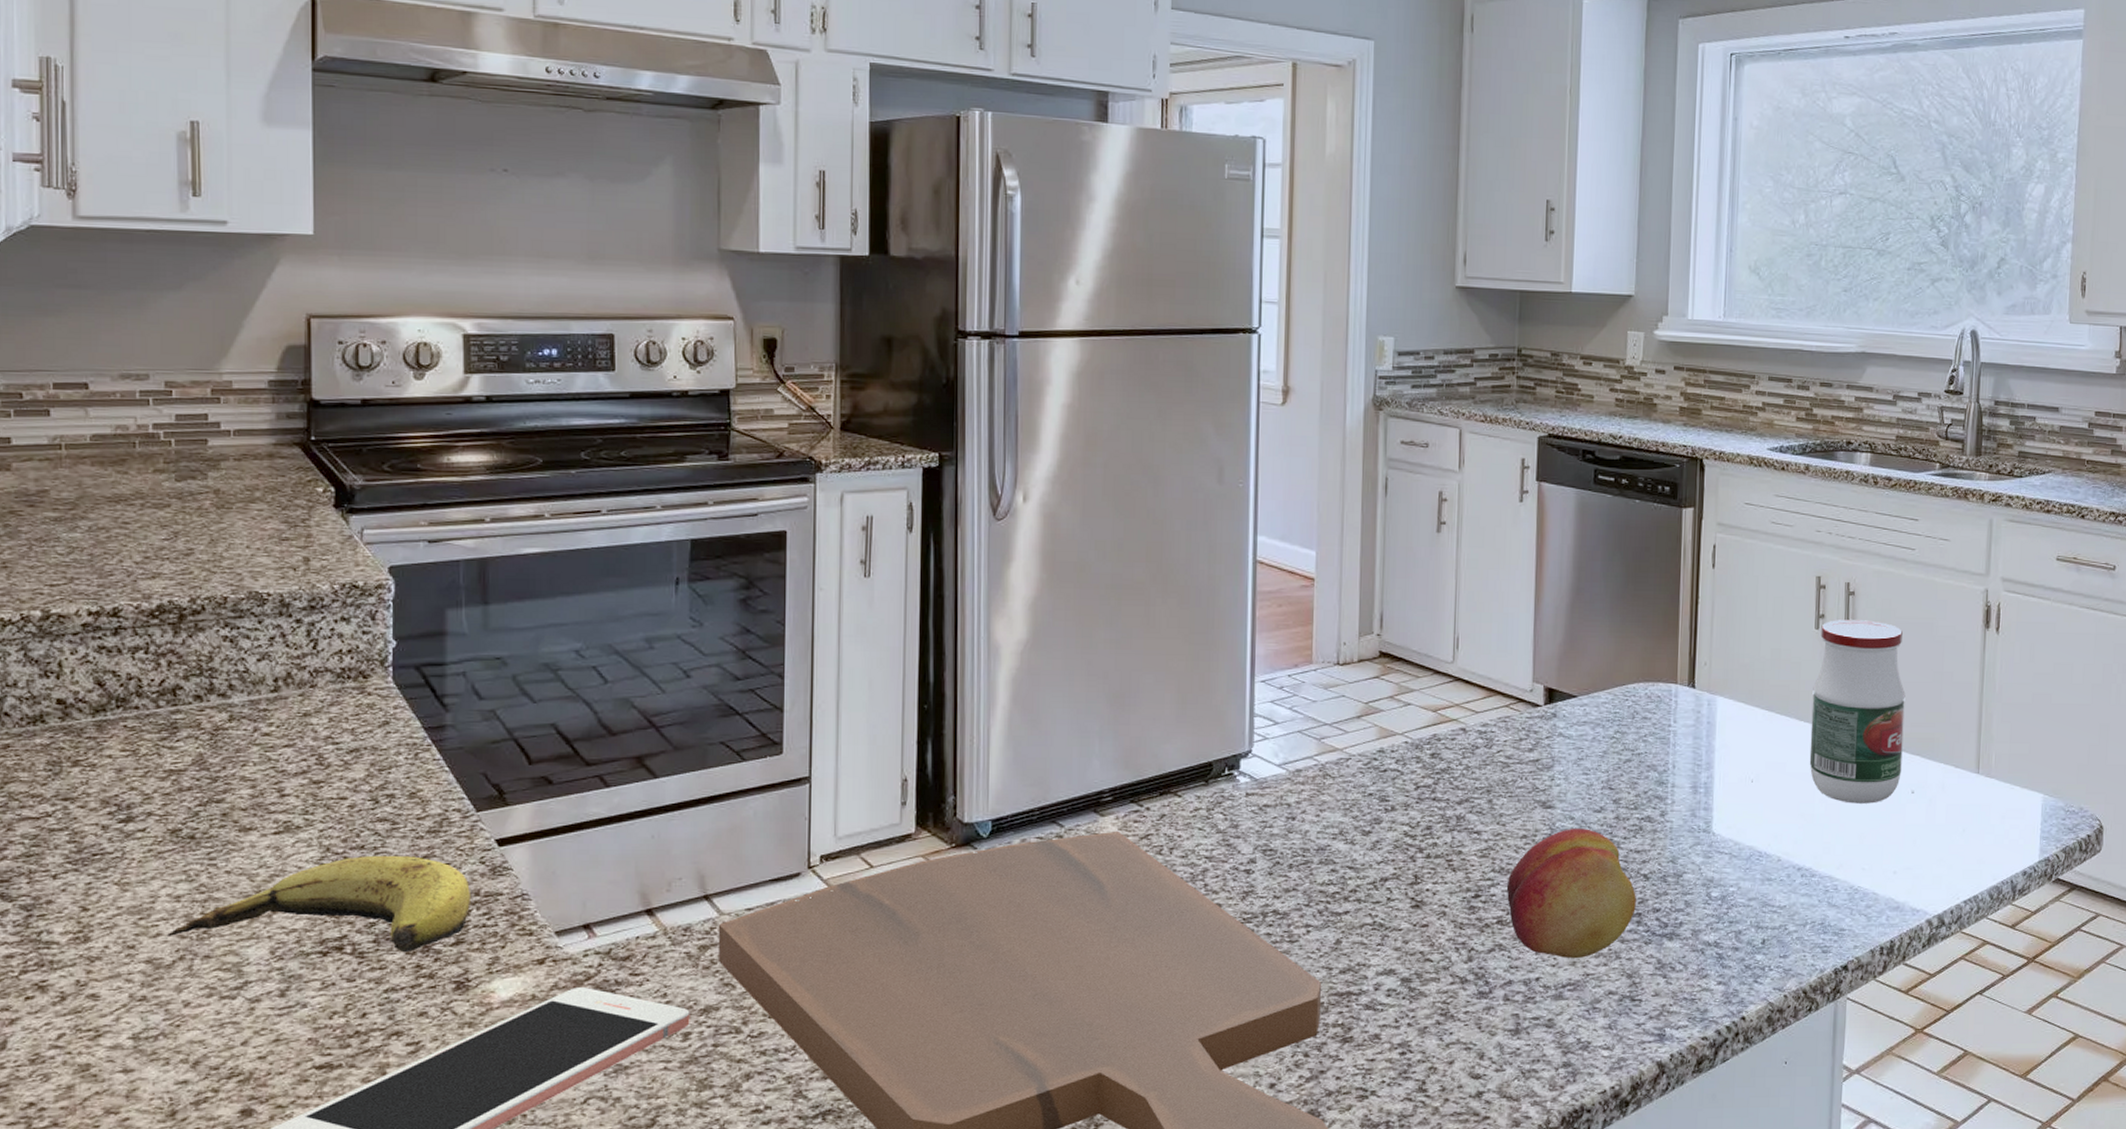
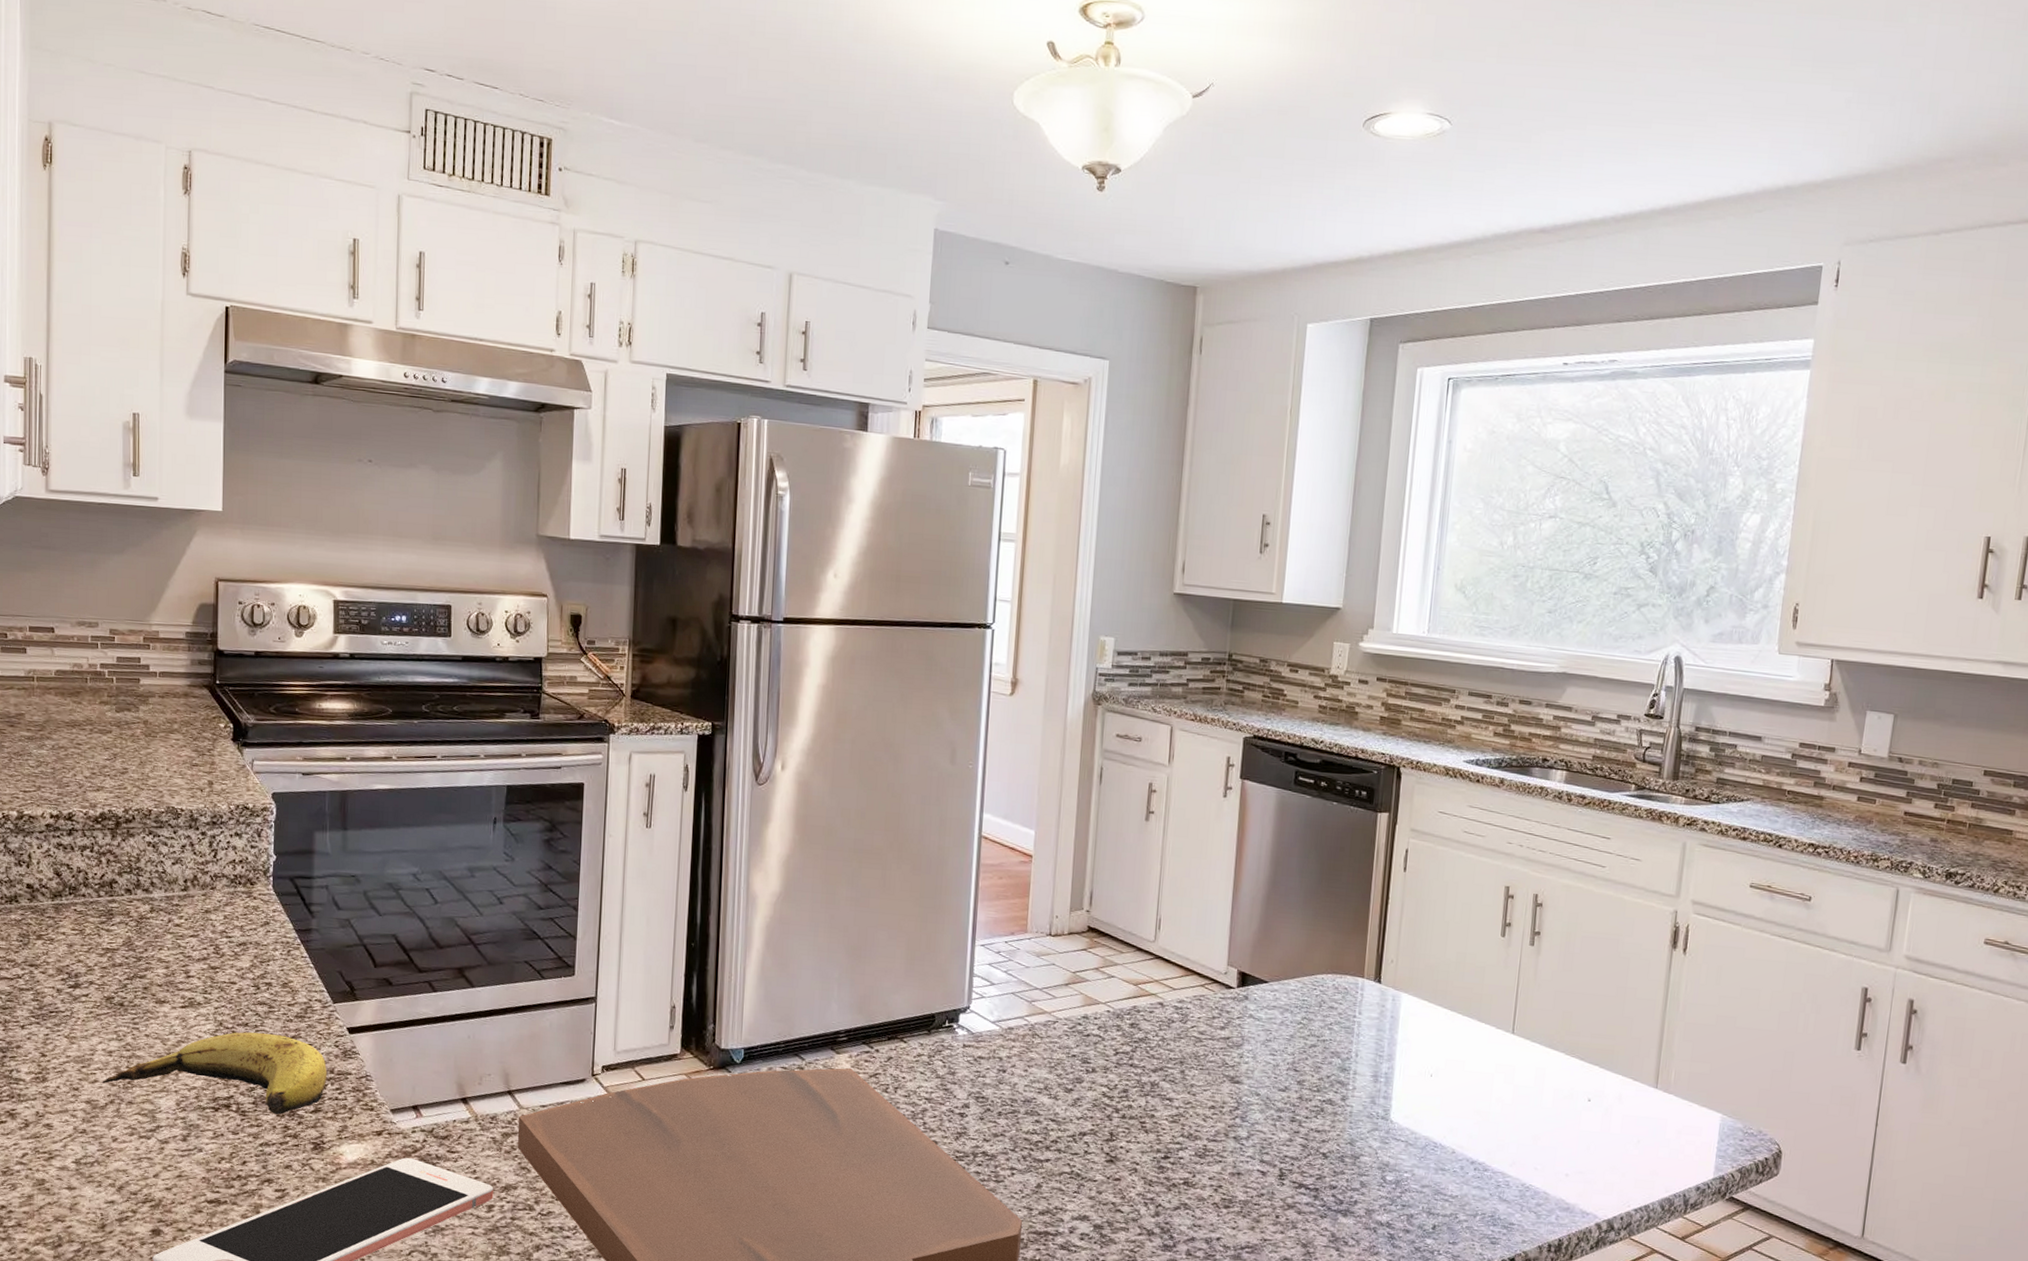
fruit: present [1506,829,1636,959] -> none [1193,1104,1315,1224]
jar: present [1809,620,1906,804] -> none [1488,929,1588,1107]

